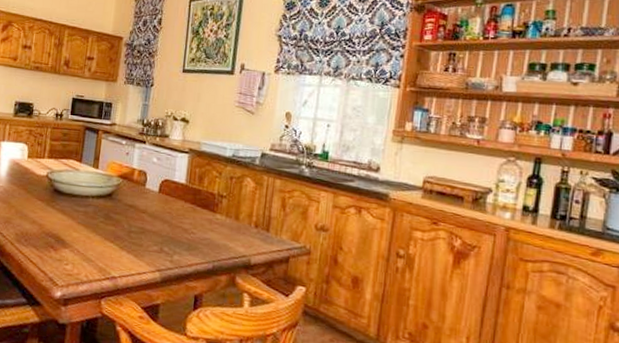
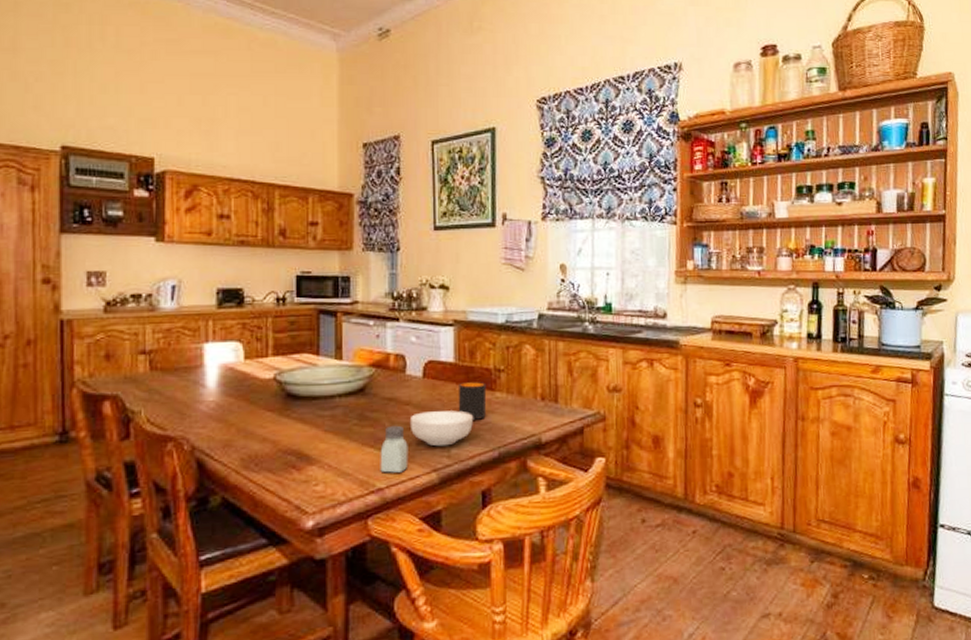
saltshaker: none [116,227,140,267] -> present [380,425,409,473]
cereal bowl: none [143,220,195,252] -> present [409,410,473,447]
mug: none [183,201,210,235] -> present [458,382,487,420]

